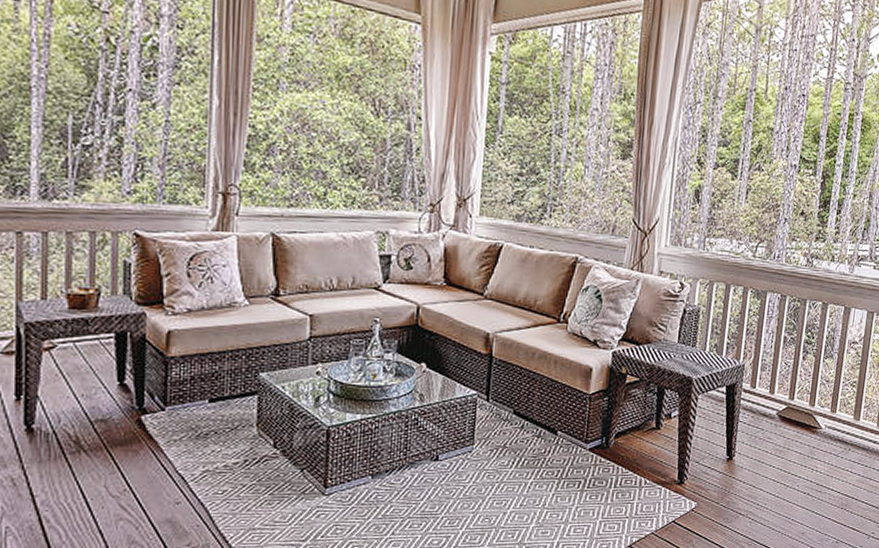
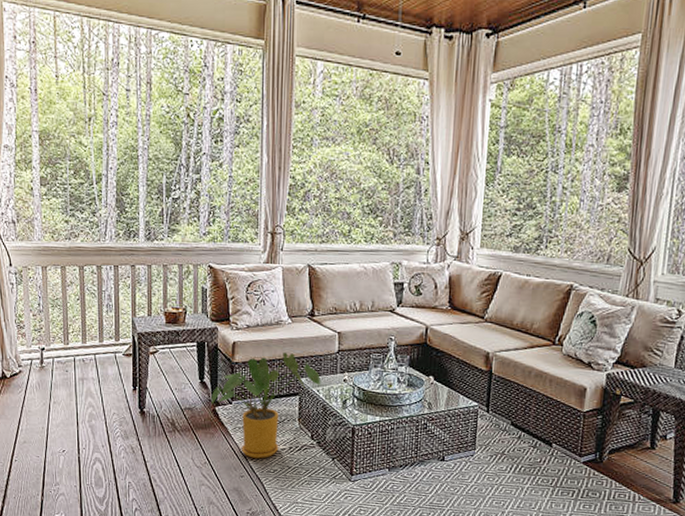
house plant: none [135,342,286,478] -> present [211,352,320,459]

